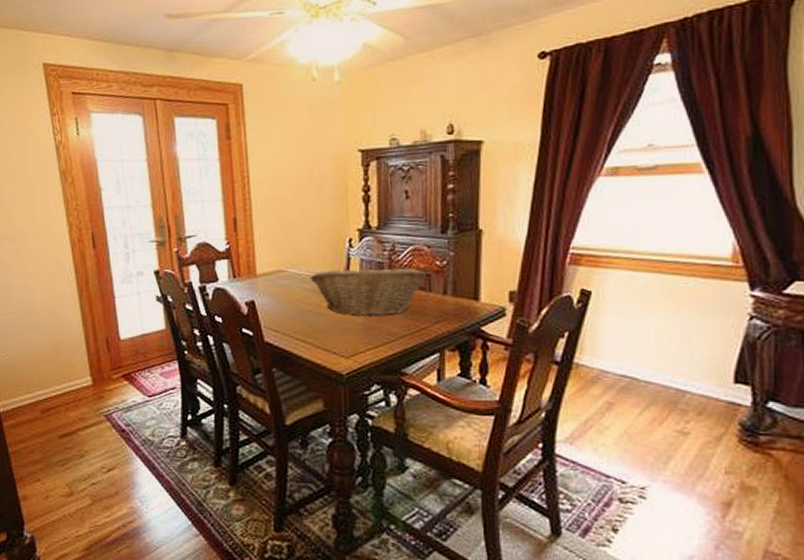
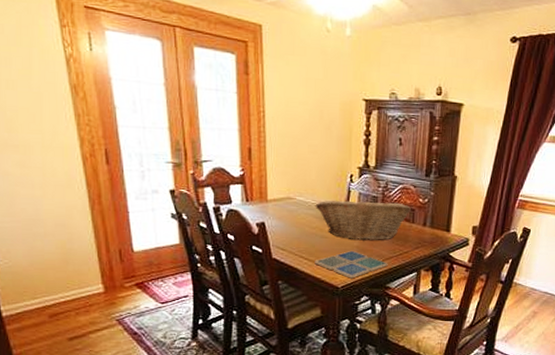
drink coaster: none [313,328,402,363] -> present [315,250,388,279]

